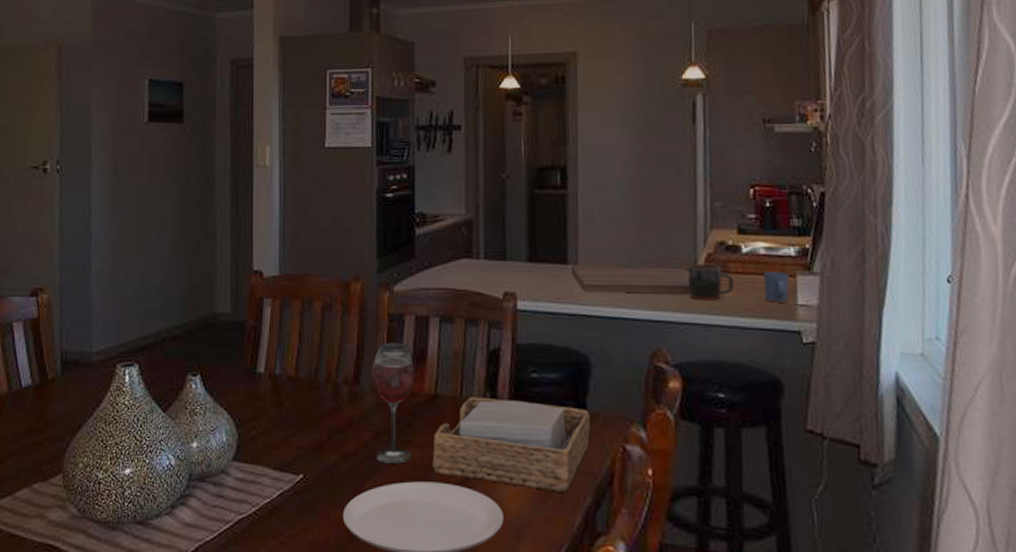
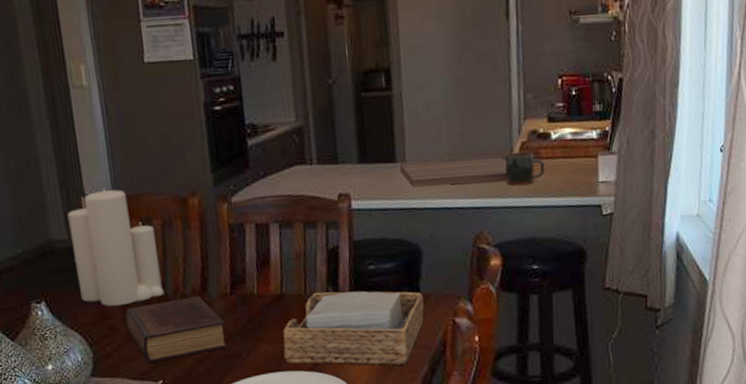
candle: none [234,265,317,388] -> present [67,188,165,307]
book: none [274,386,374,454] -> present [125,296,227,364]
wineglass: present [372,342,415,464] -> none [218,250,264,361]
mug: present [764,272,790,303] -> none [570,154,592,182]

